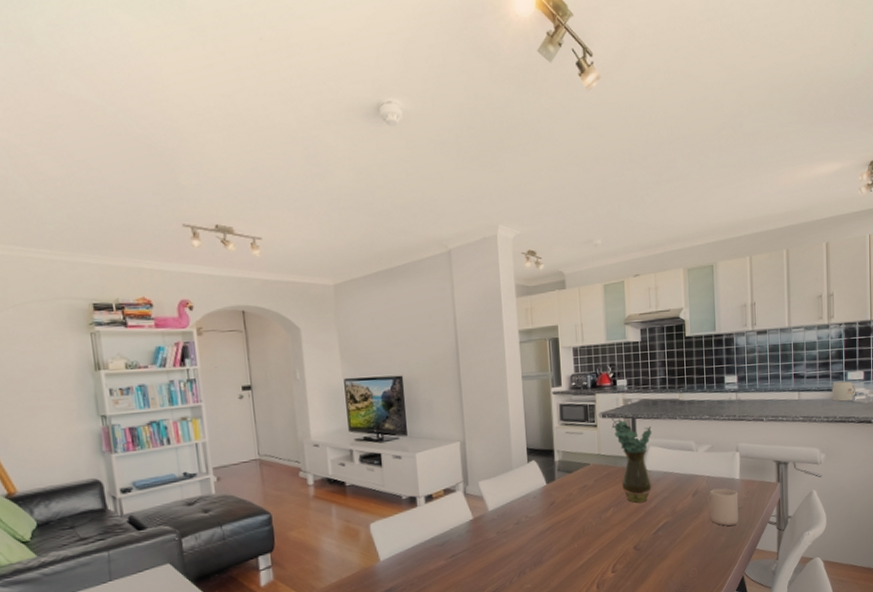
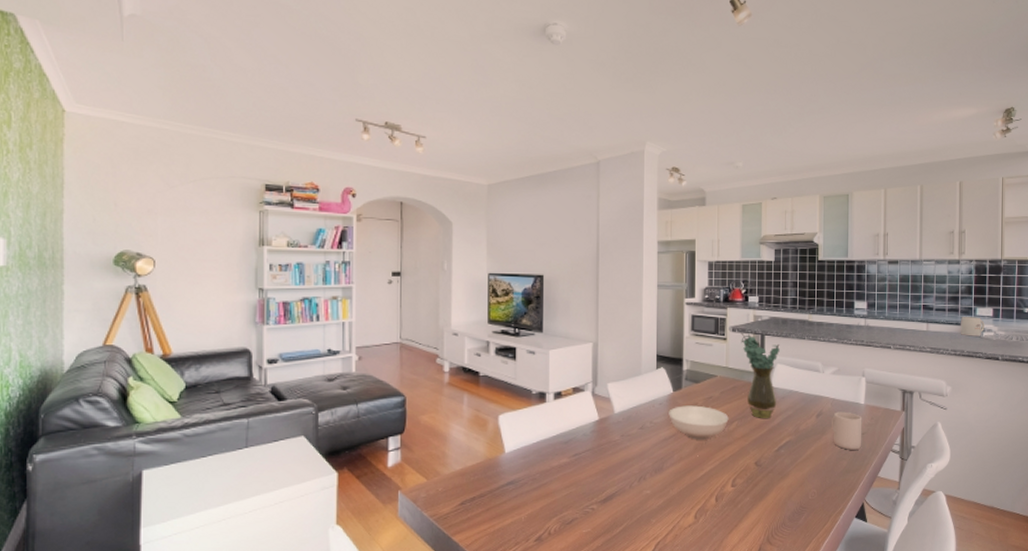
bowl: none [543,495,605,530] -> present [669,405,729,440]

